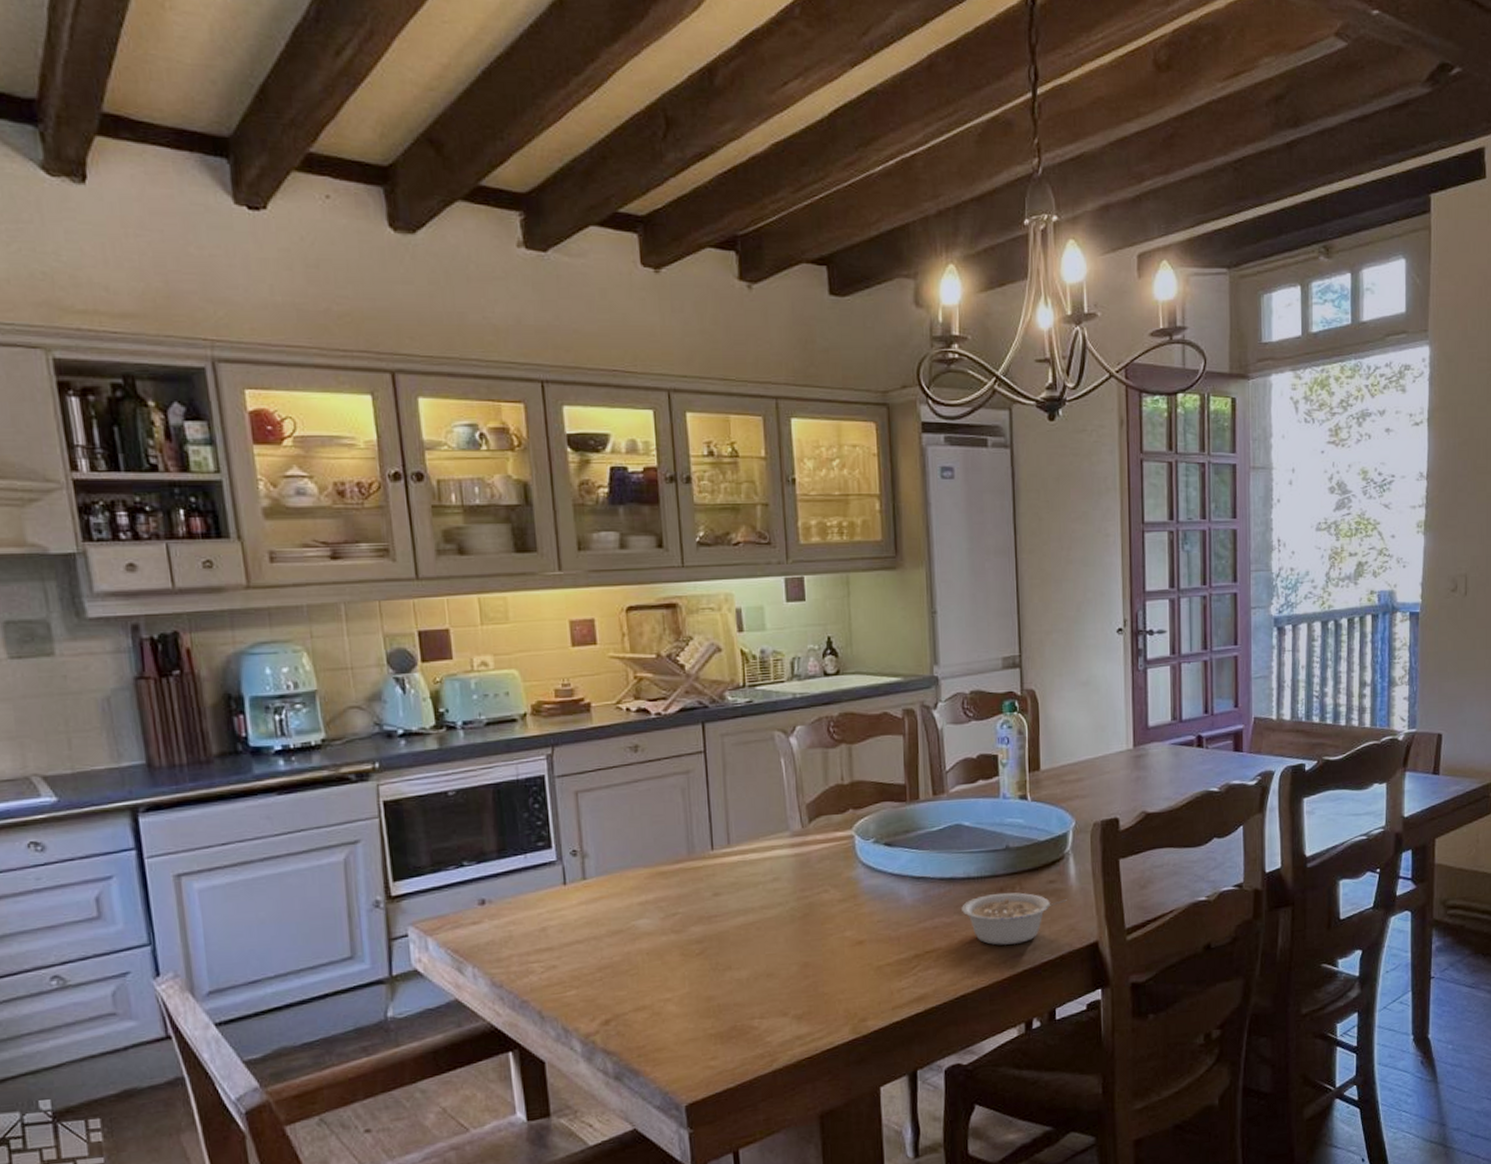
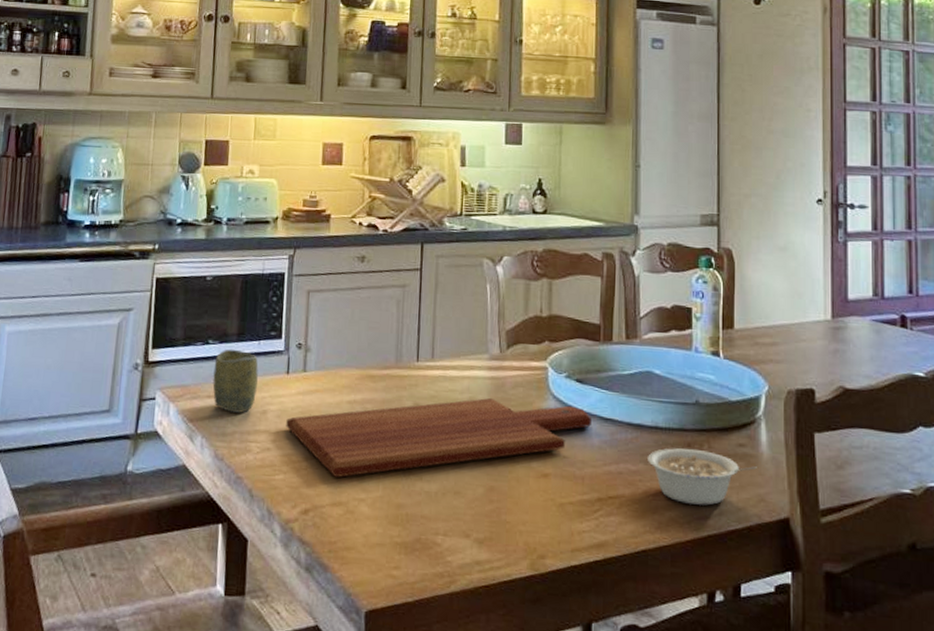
cup: none [474,867,531,936] -> present [212,349,258,413]
cutting board: none [570,870,903,982] -> present [286,397,591,478]

